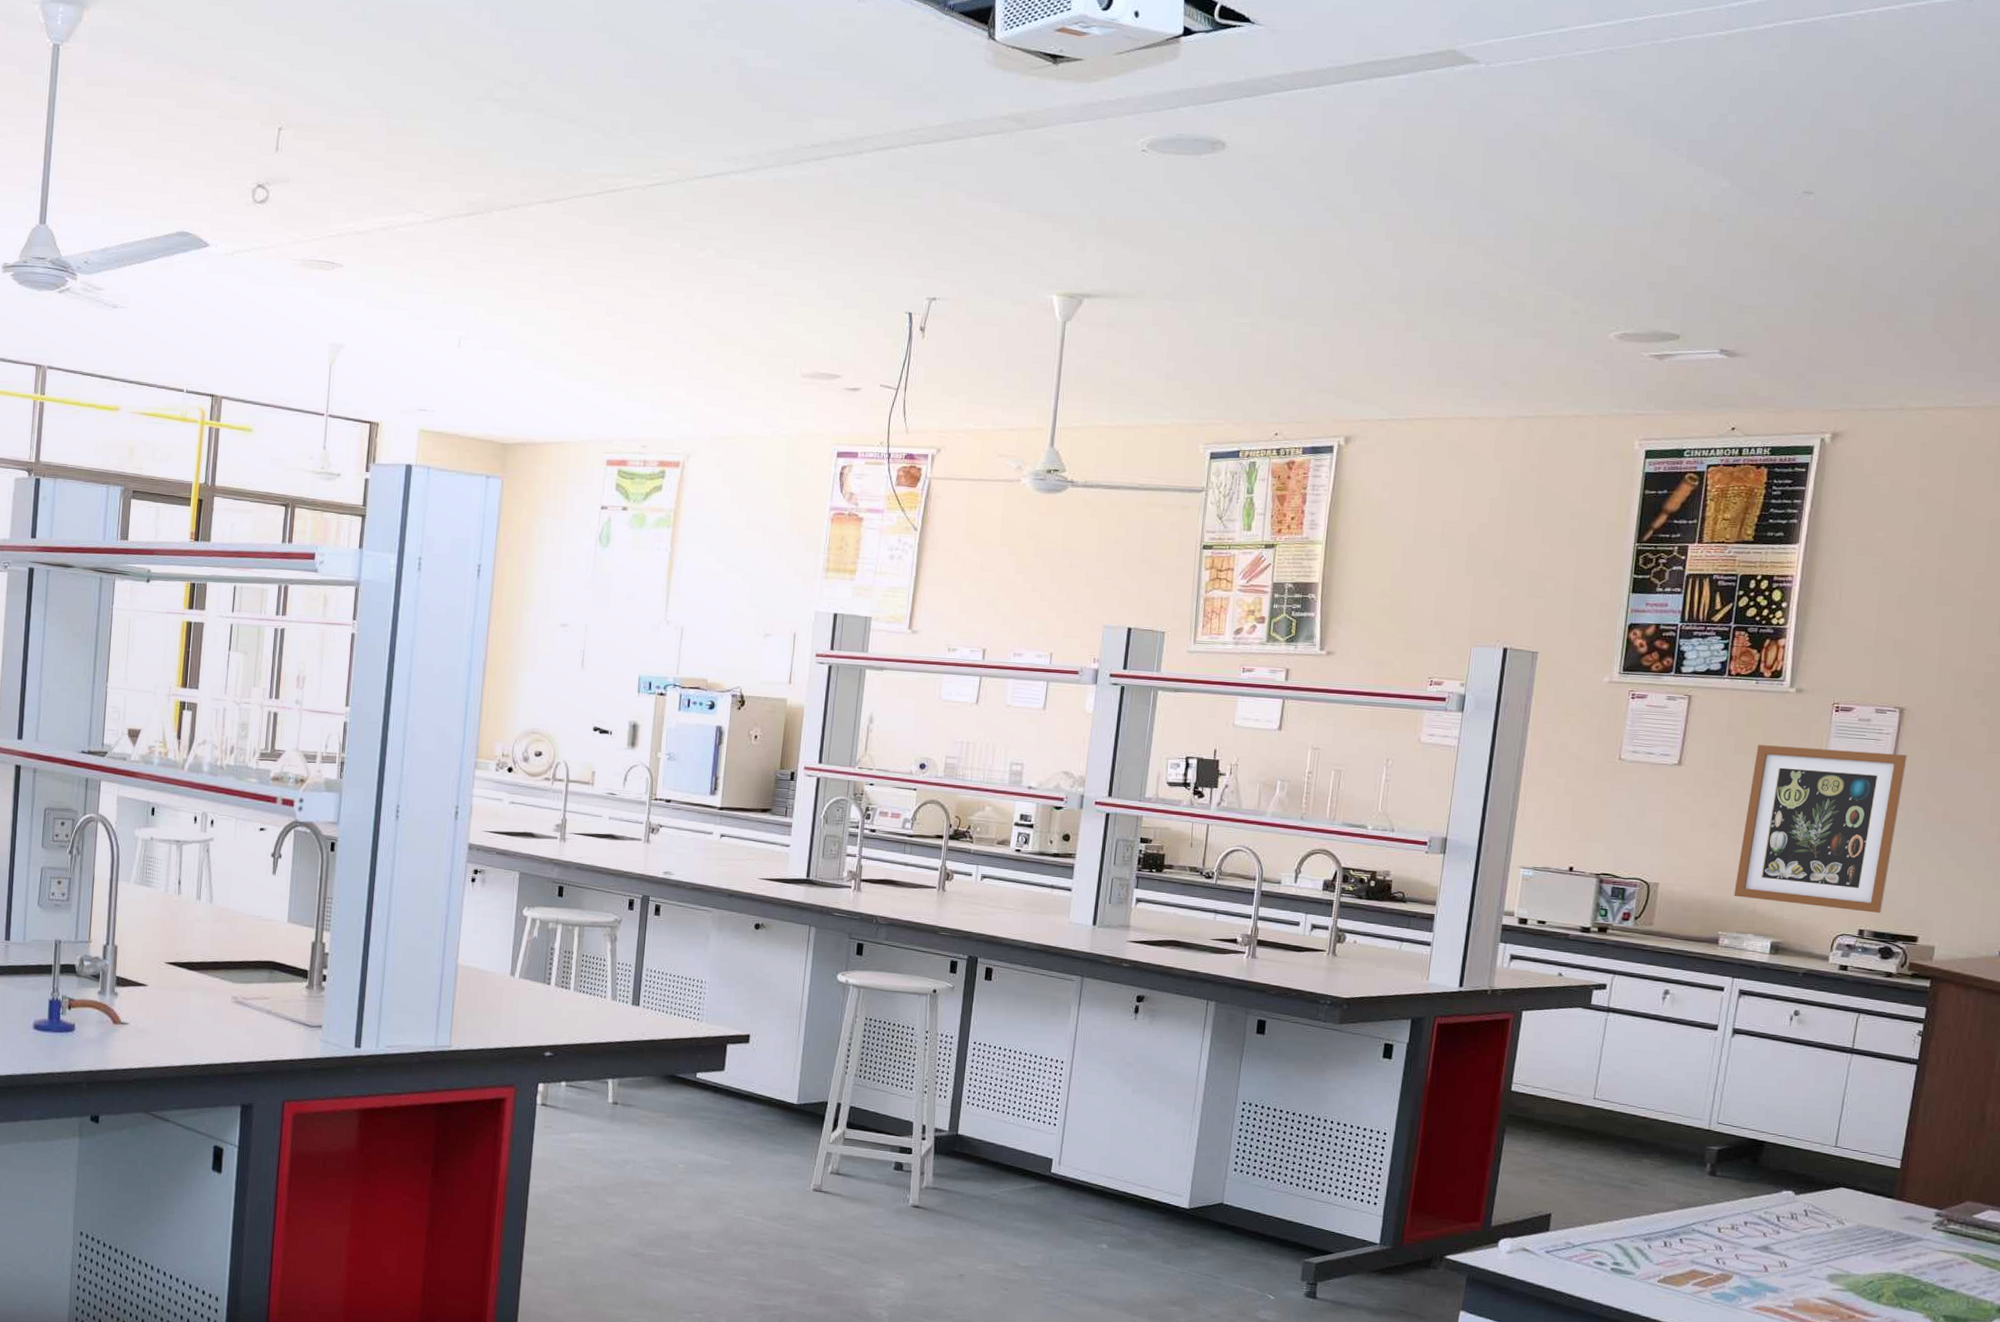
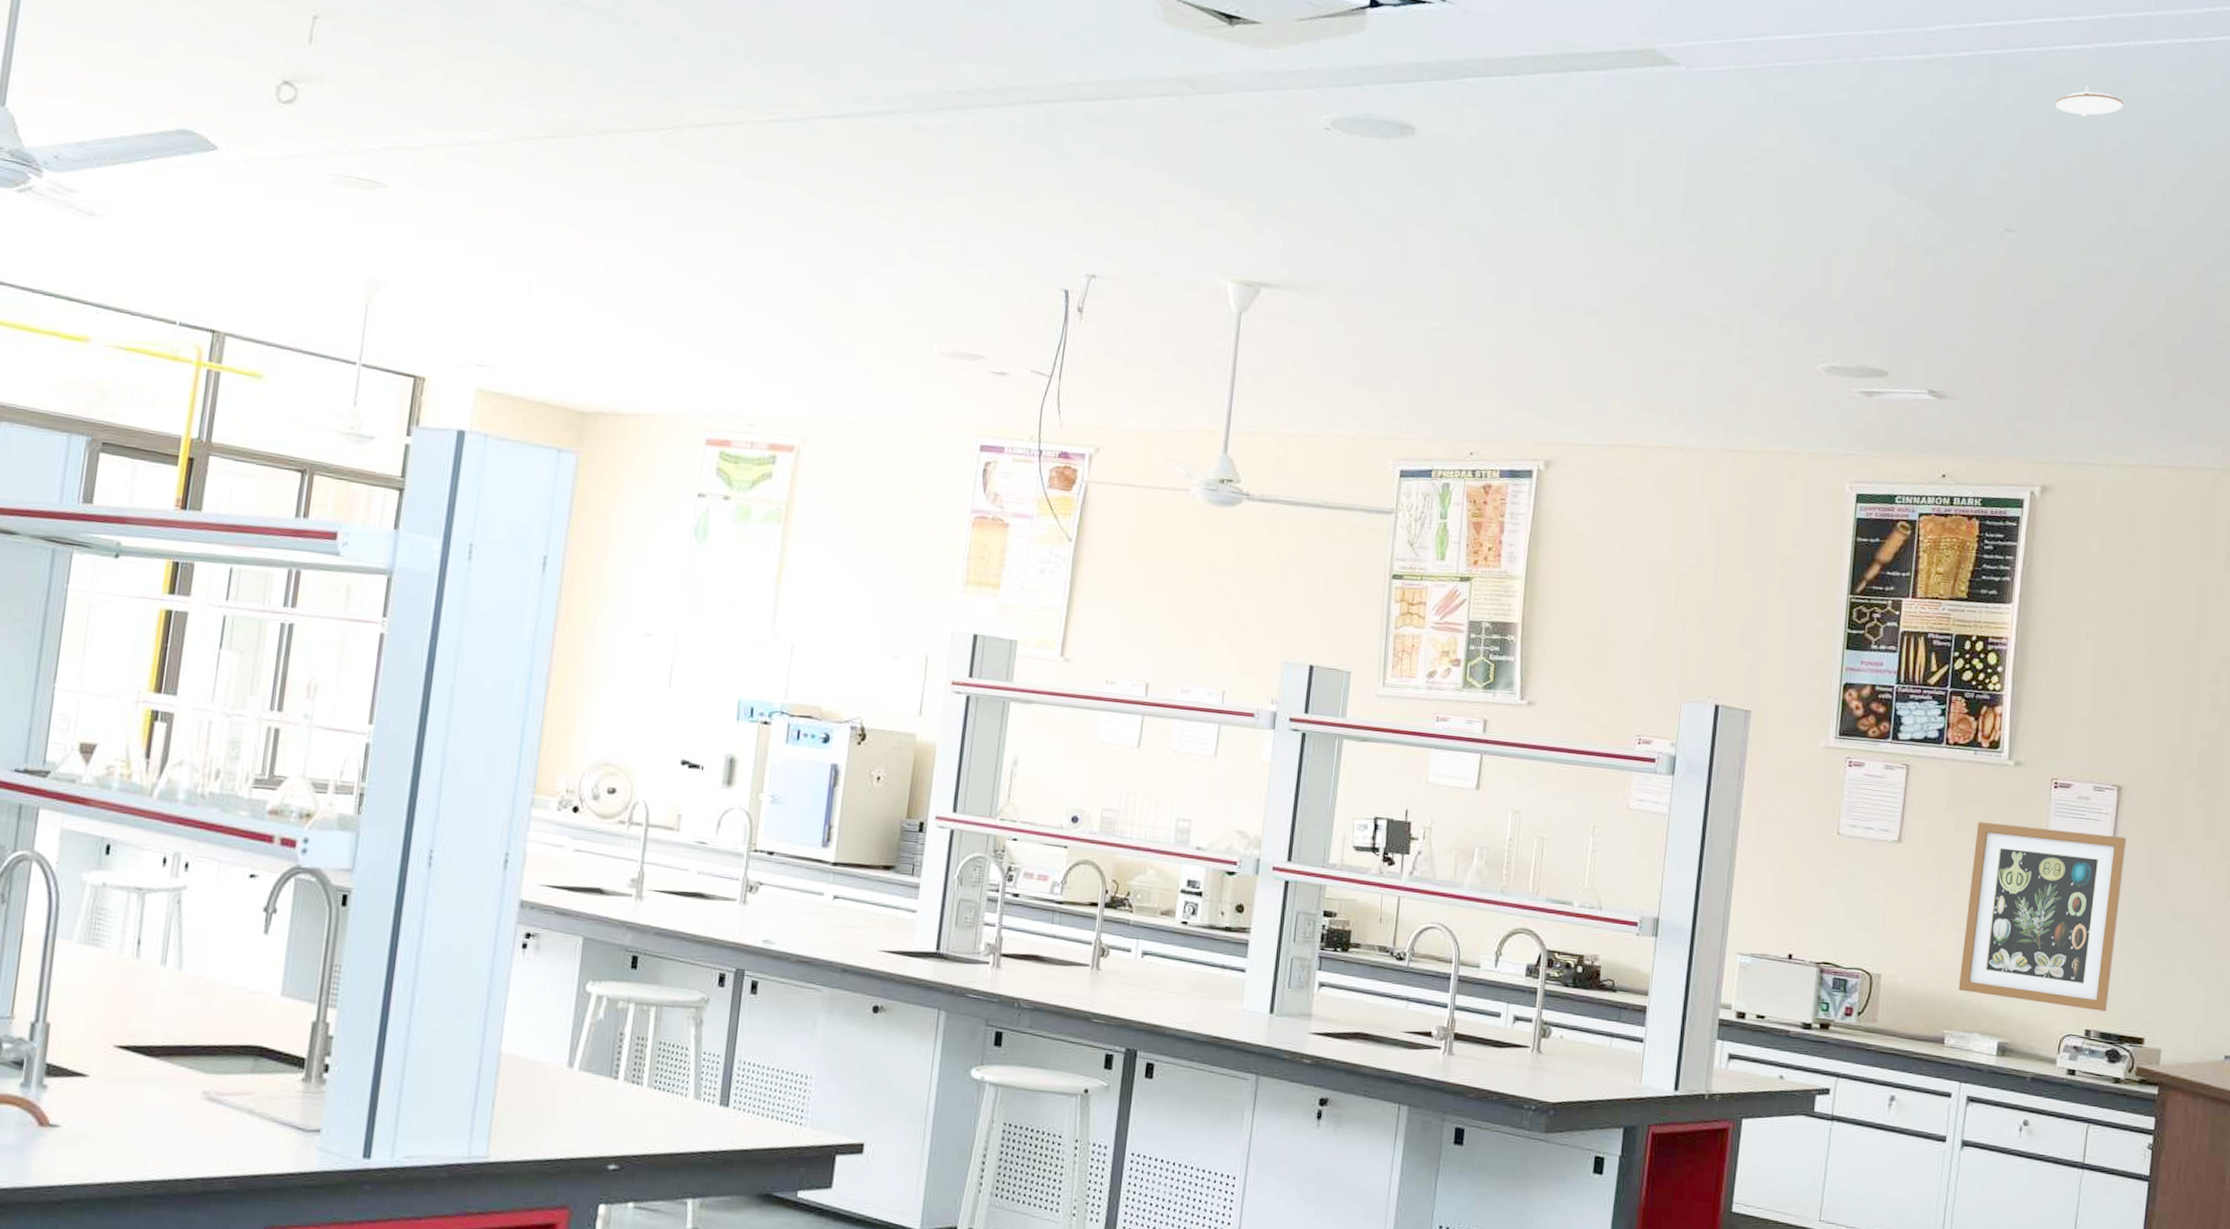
recessed light: none [1859,46,1931,78] -> present [2056,85,2124,118]

